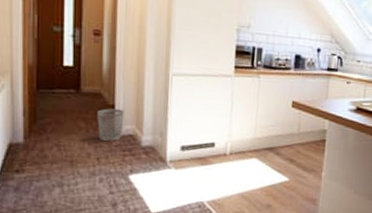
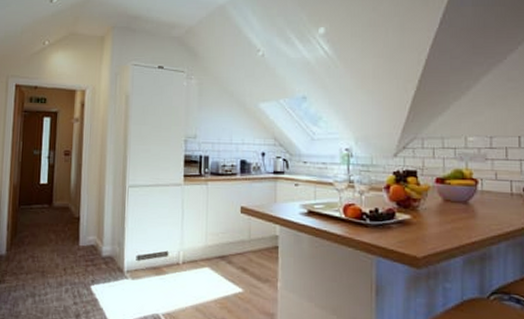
wastebasket: present [97,108,124,142] -> none [65,221,88,253]

